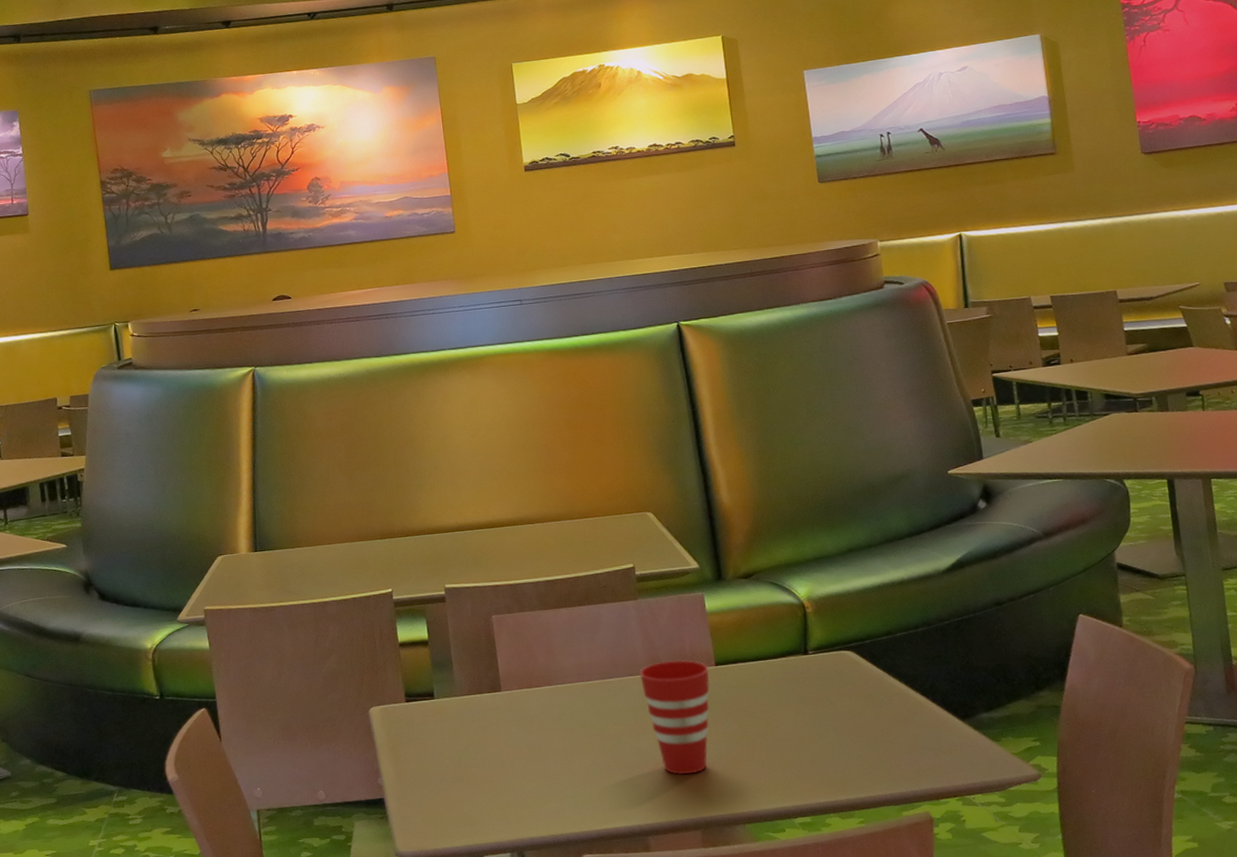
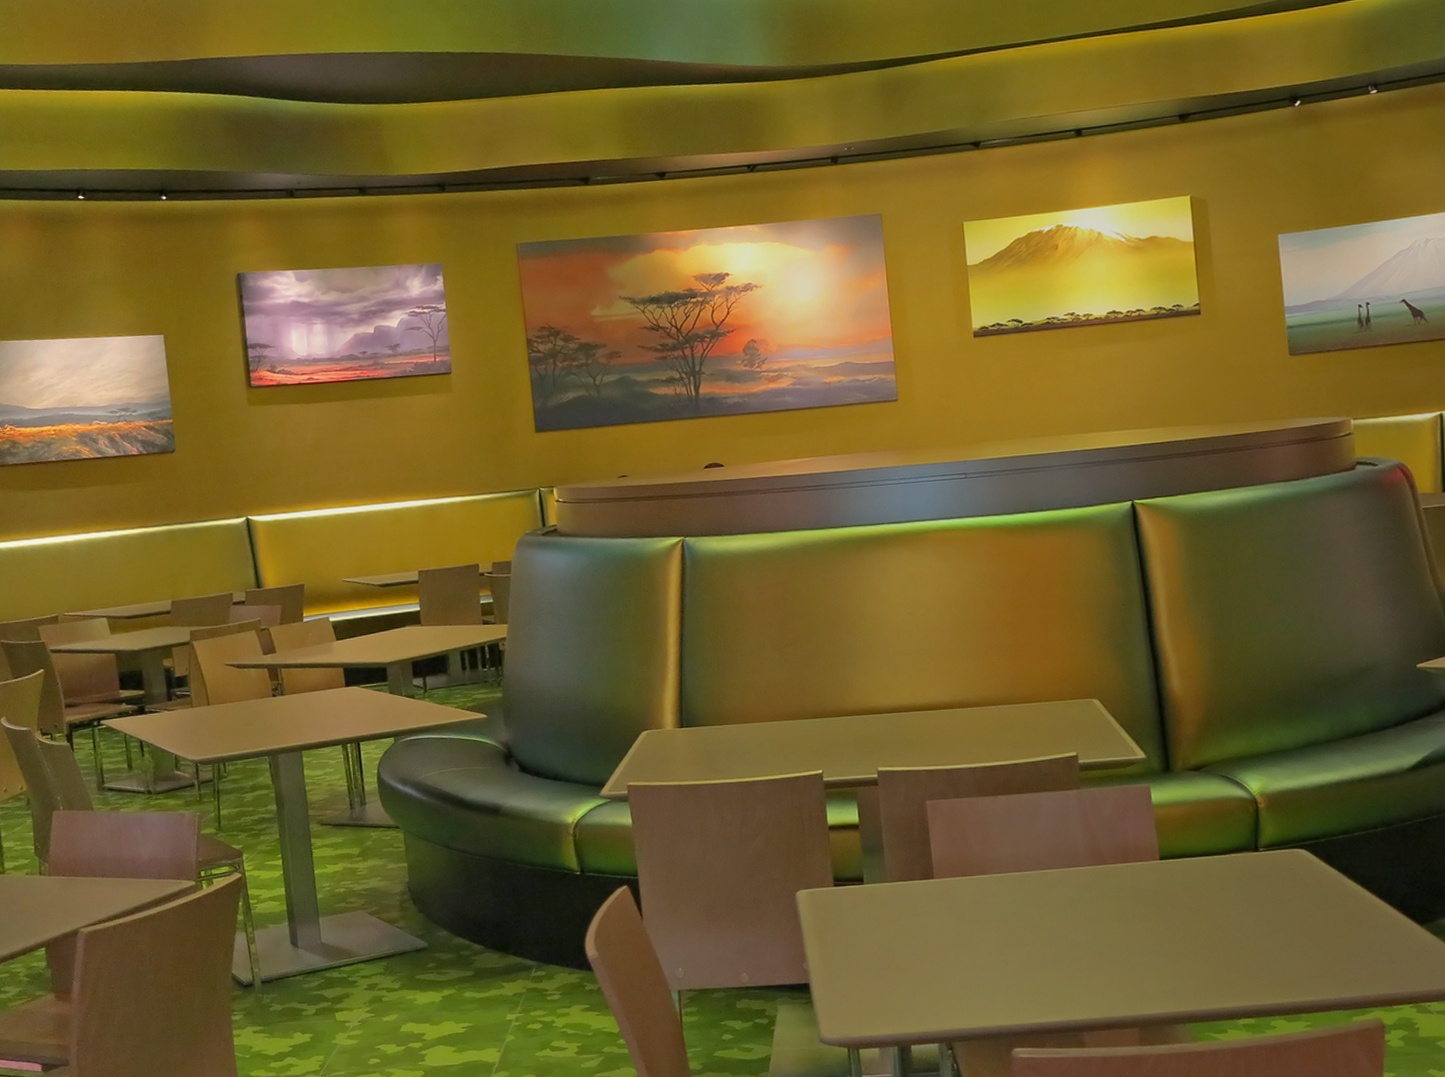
cup: present [640,660,710,775] -> none [1080,853,1153,971]

